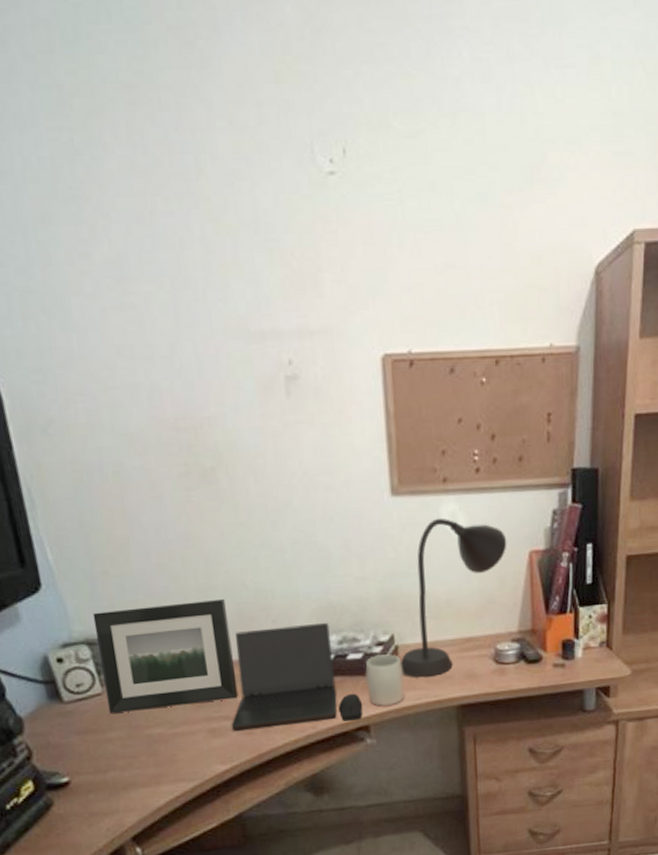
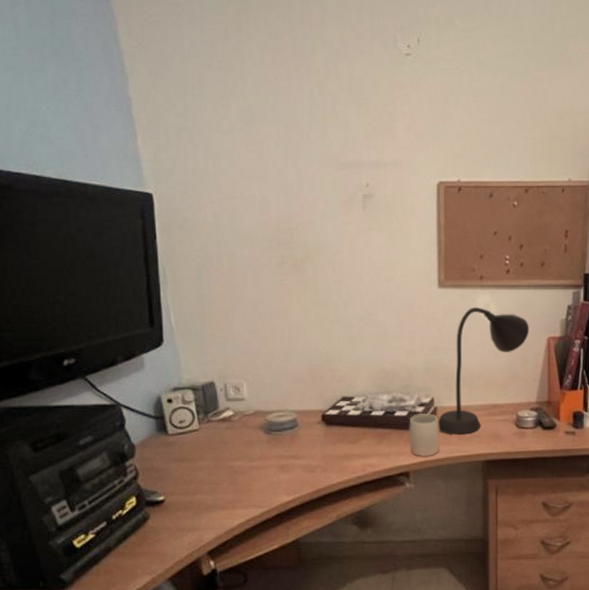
picture frame: present [92,599,239,713] -> none [199,361,305,446]
laptop: present [231,622,337,731] -> none [297,384,384,468]
computer mouse: present [338,693,363,721] -> none [385,444,405,467]

